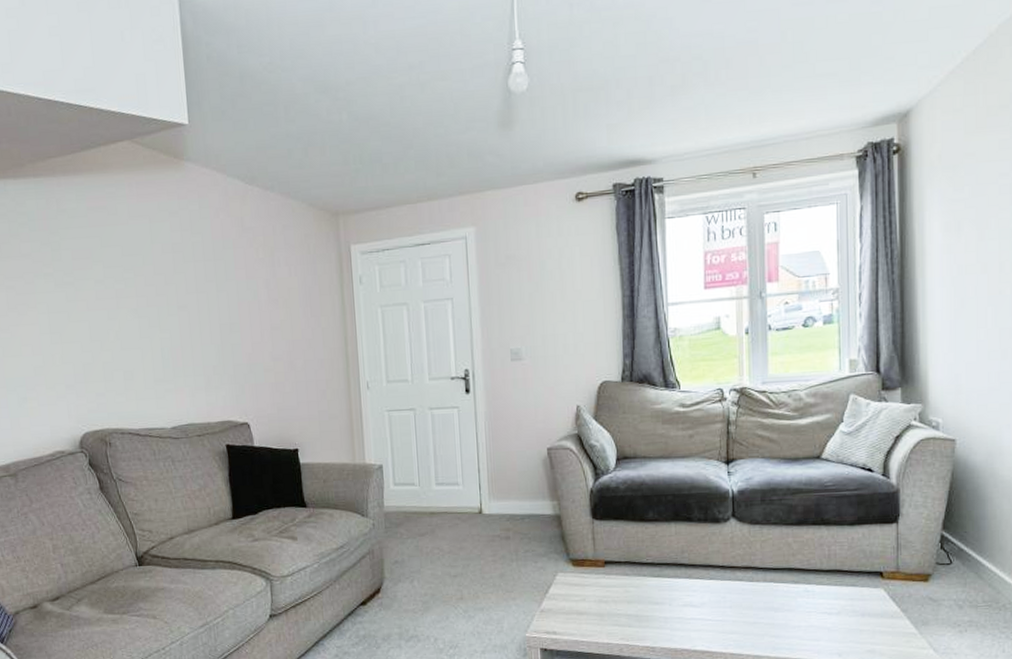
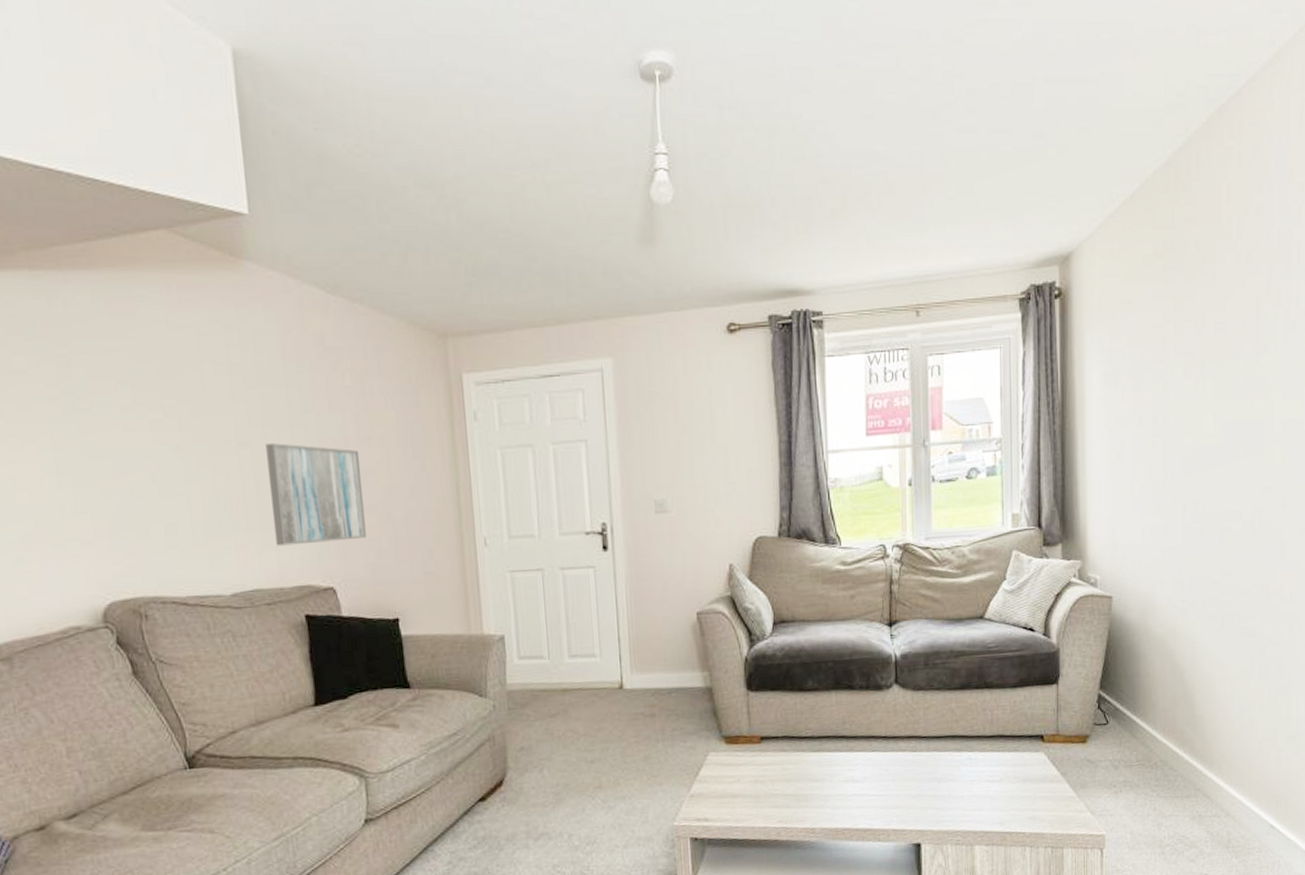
wall art: none [199,306,273,389] -> present [266,443,366,546]

